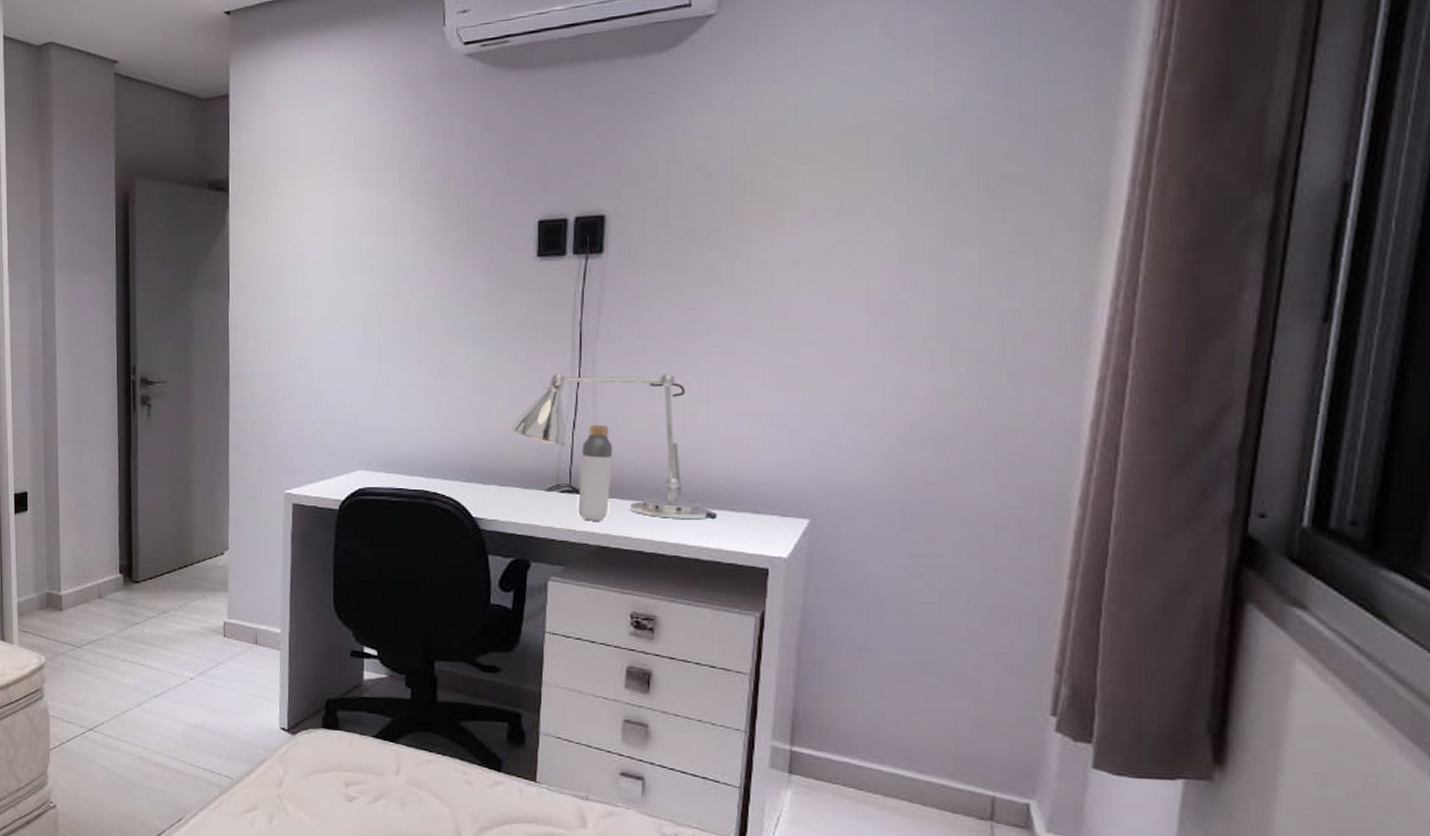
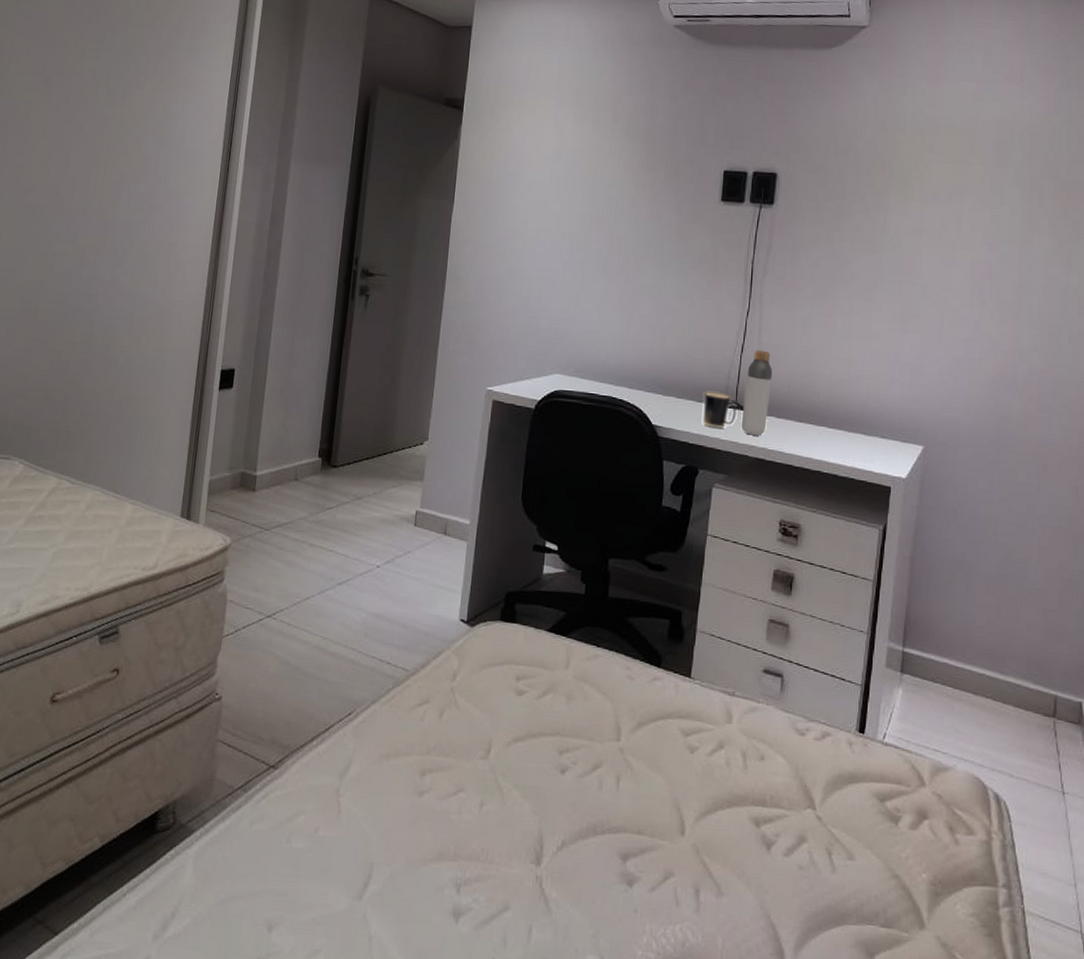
desk lamp: present [510,373,718,520] -> none [689,302,853,441]
mug: none [531,478,571,515] -> present [702,393,737,428]

